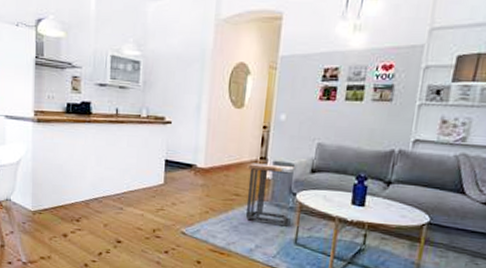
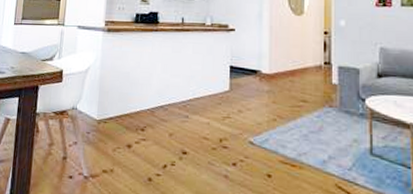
side table: present [245,163,295,225] -> none [311,68,361,133]

